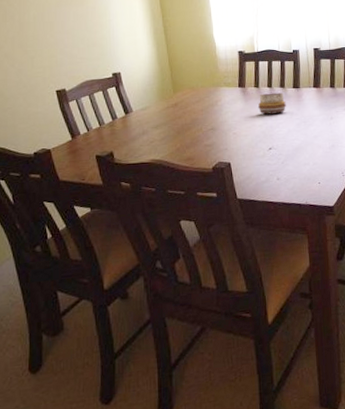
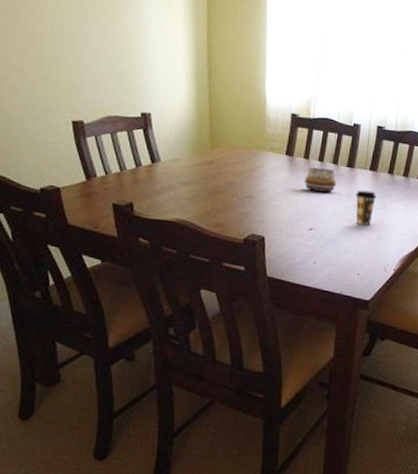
coffee cup: none [304,106,323,137] -> present [355,190,376,225]

